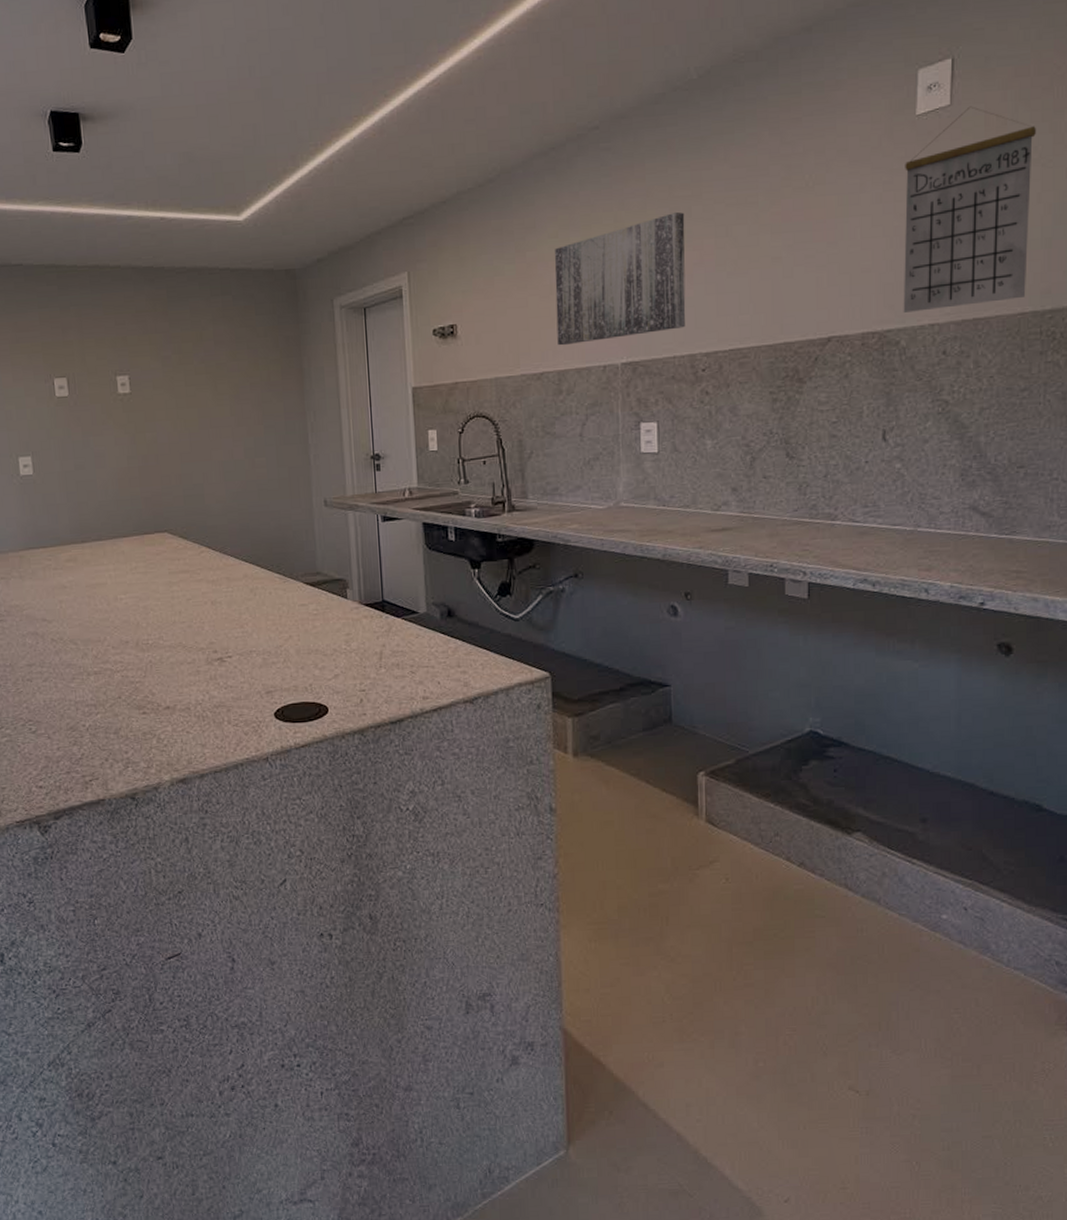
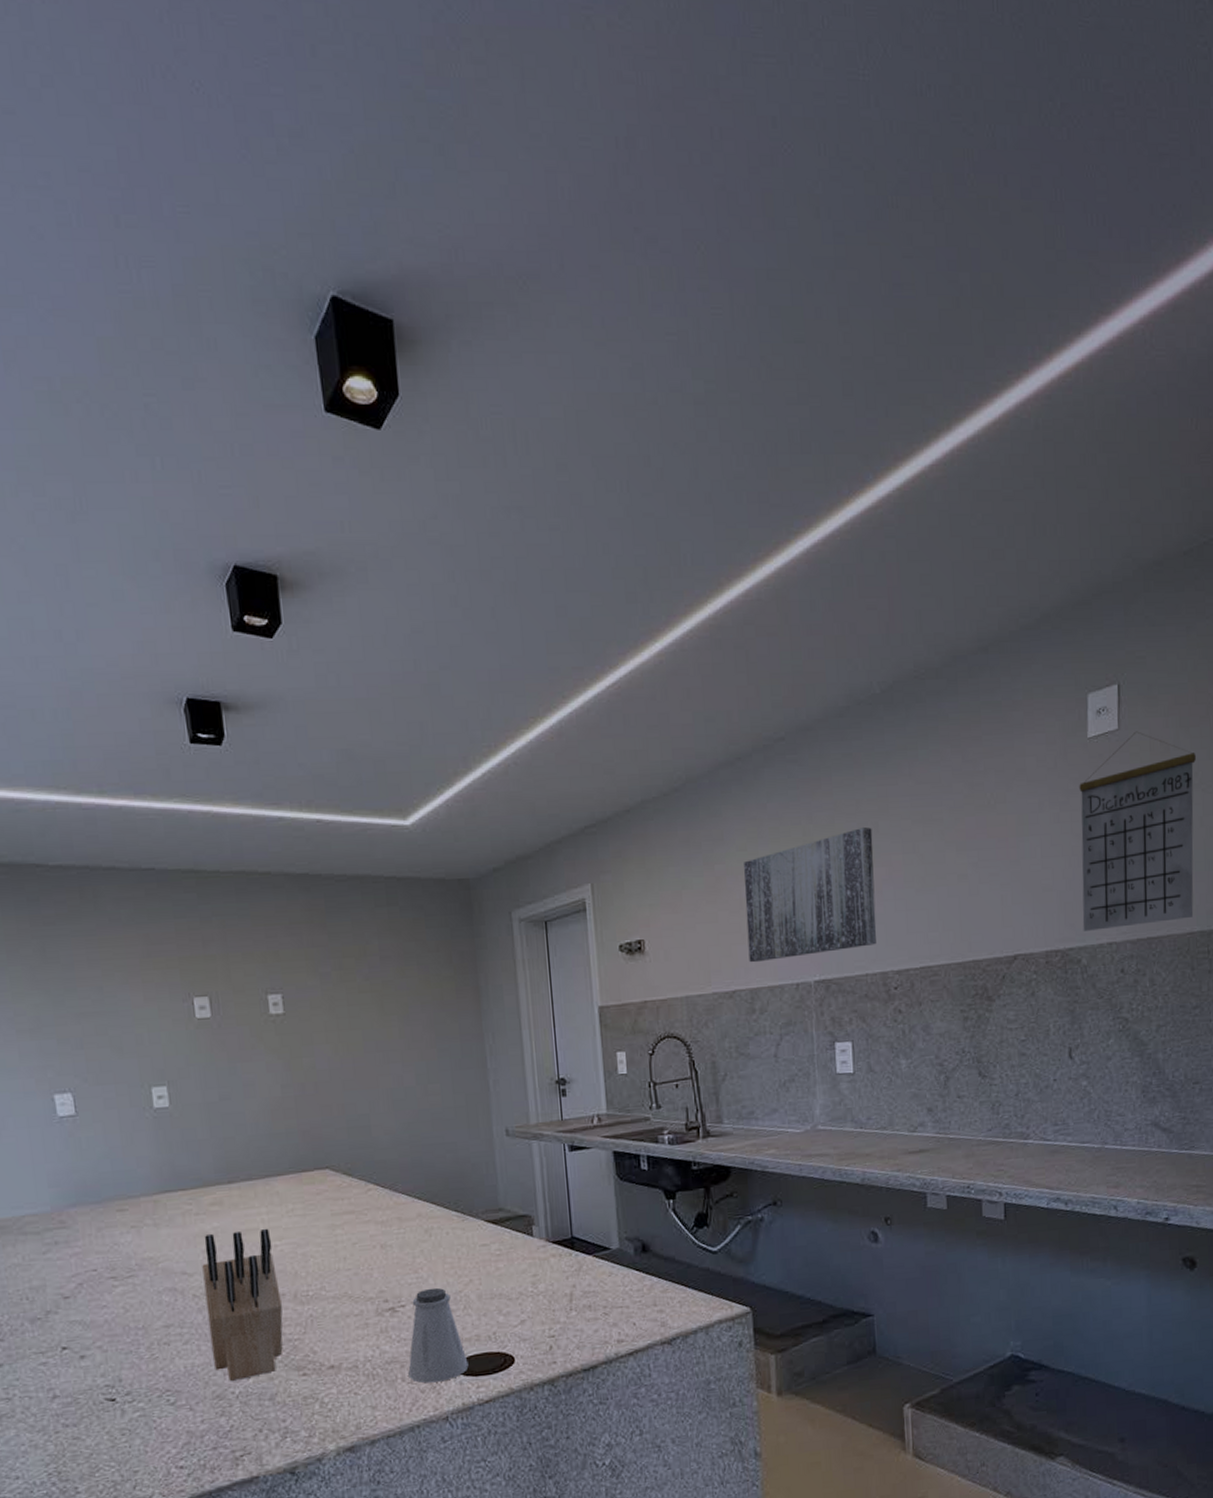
knife block: none [59,583,127,715] -> present [202,1228,283,1381]
saltshaker: none [233,641,287,727] -> present [408,1287,469,1384]

